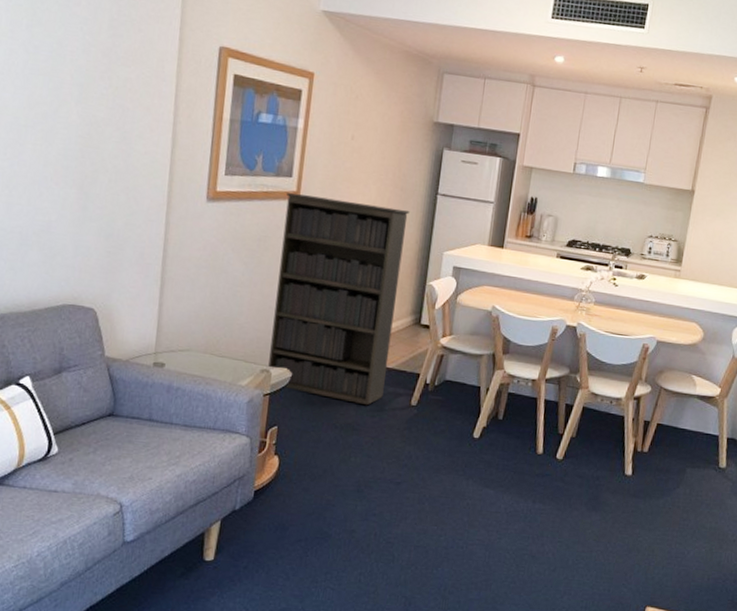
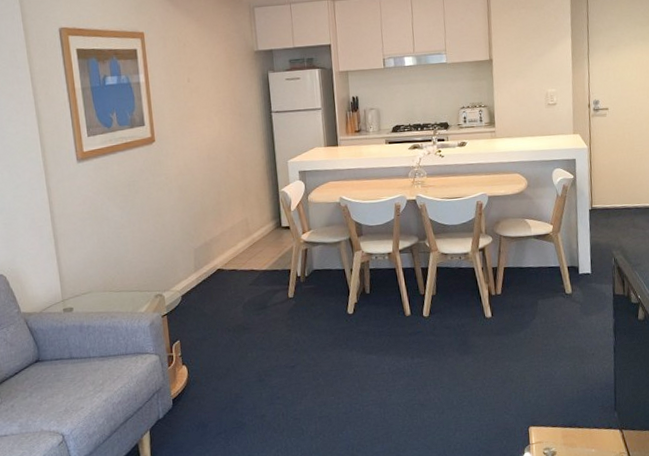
bookshelf: present [268,193,410,406] -> none [142,132,263,307]

